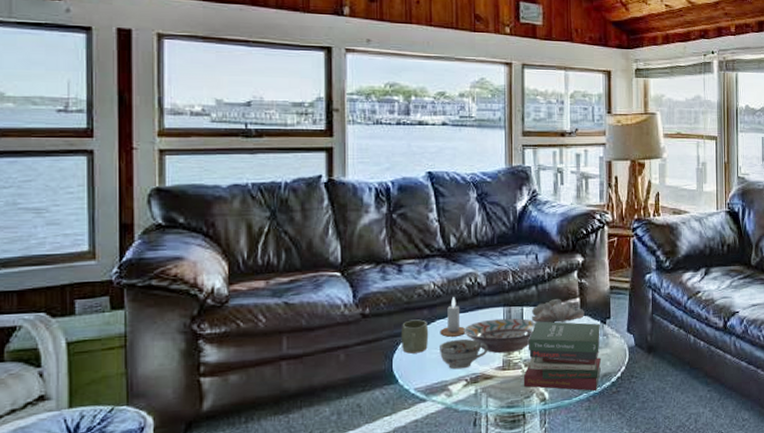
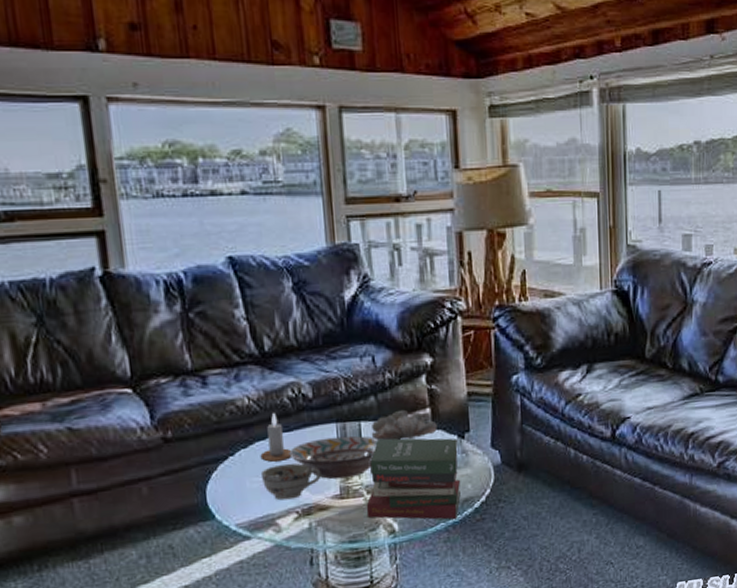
mug: present [400,319,429,354] -> none [212,442,248,484]

